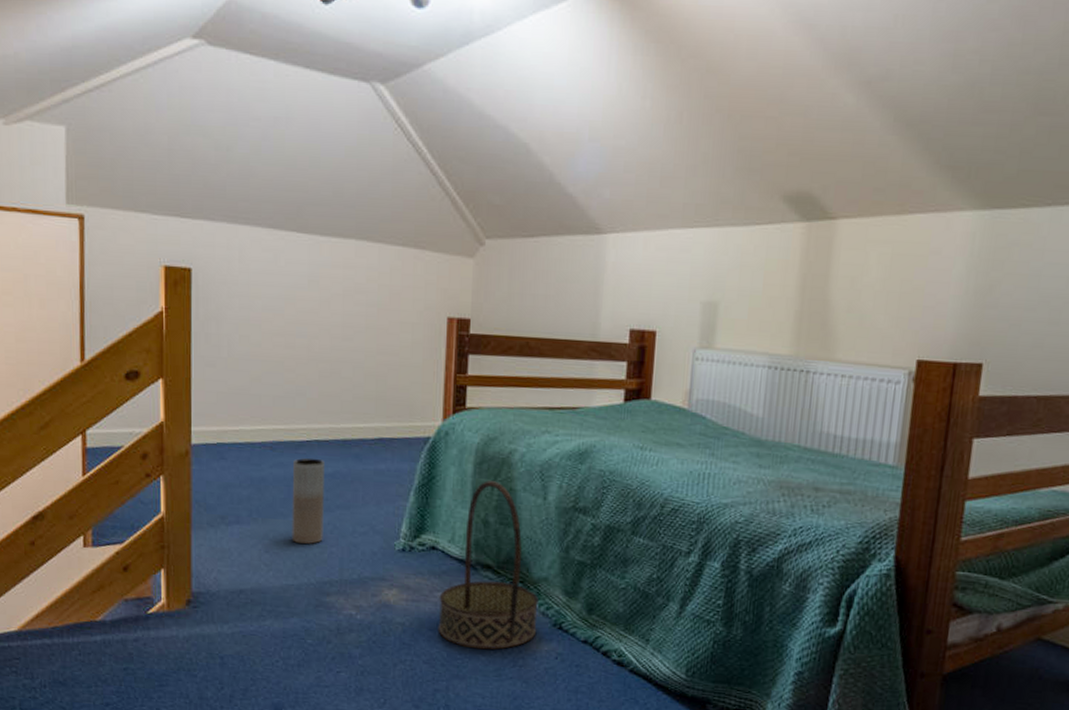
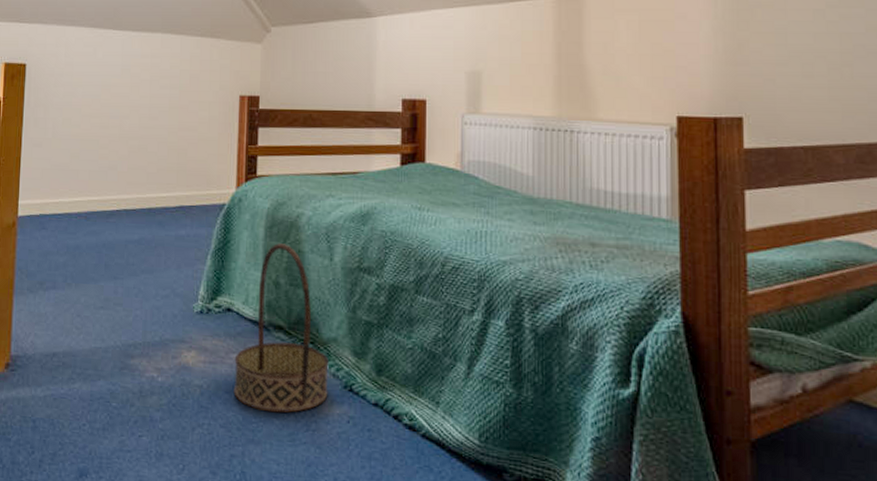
vase: present [292,458,324,545] -> none [101,226,132,308]

